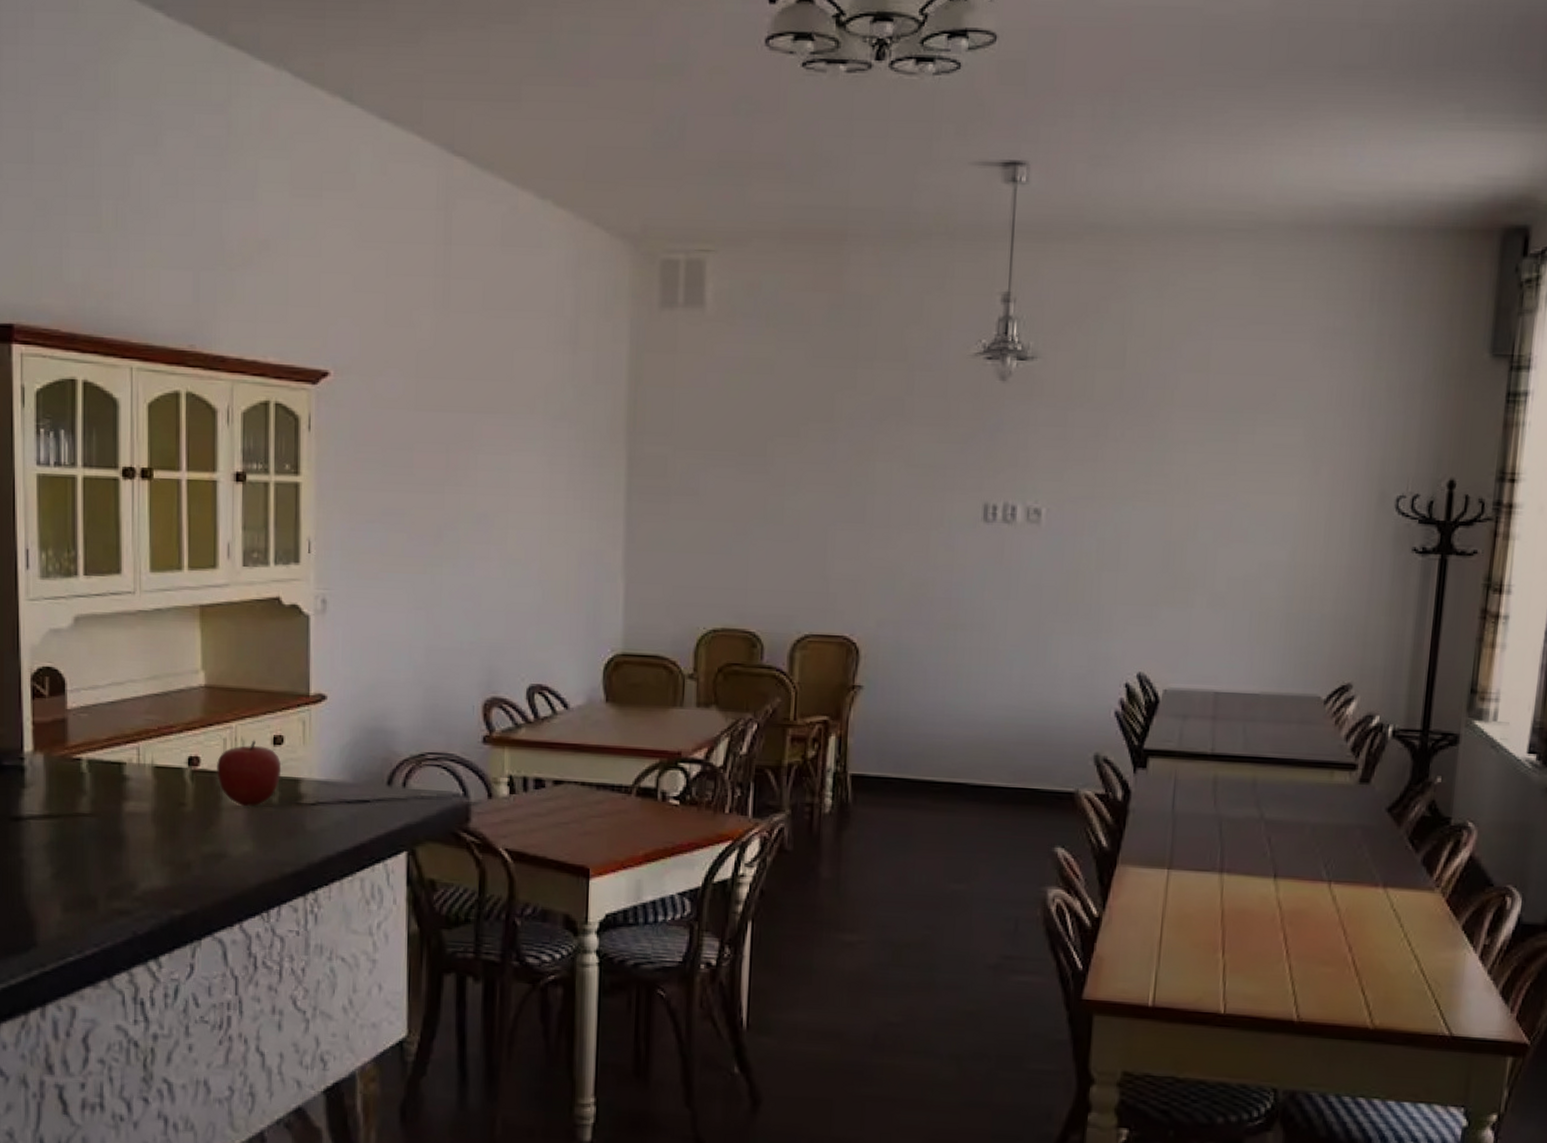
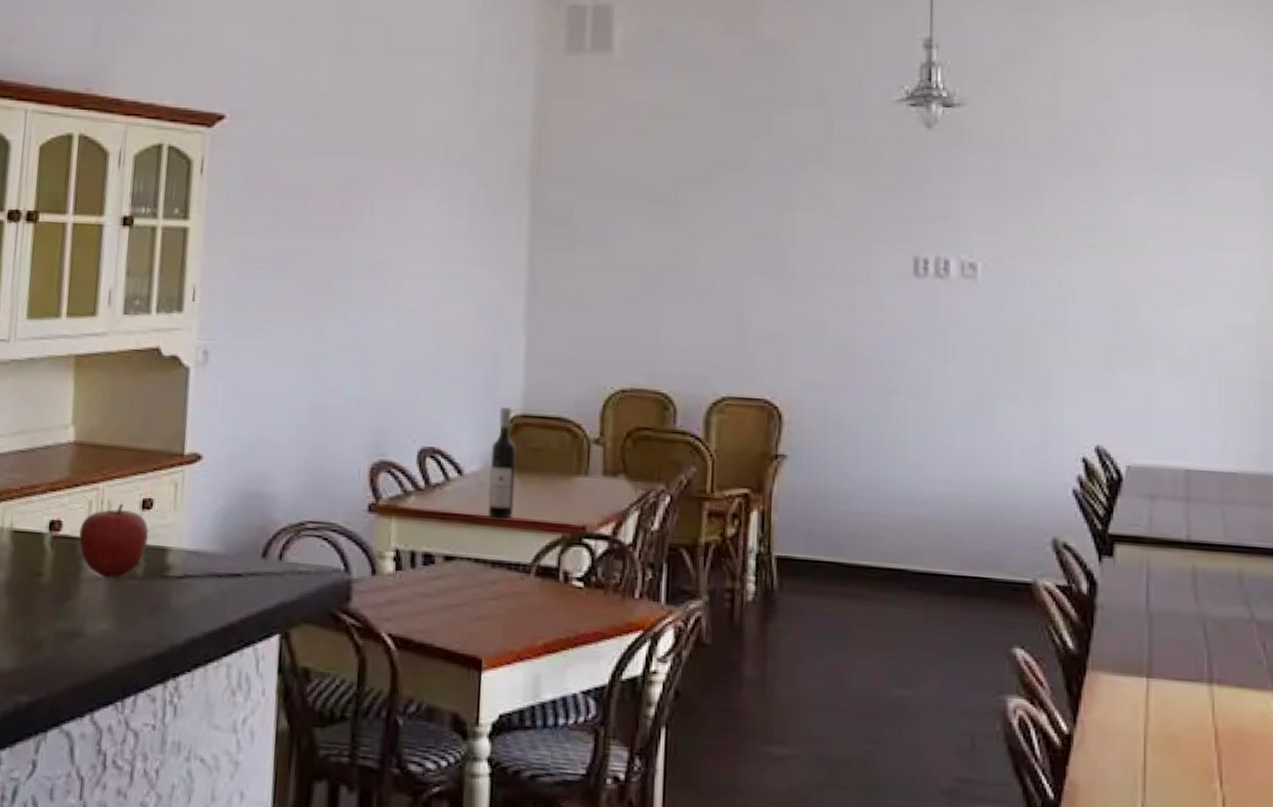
bottle: none [592,646,618,746] -> present [488,406,517,518]

